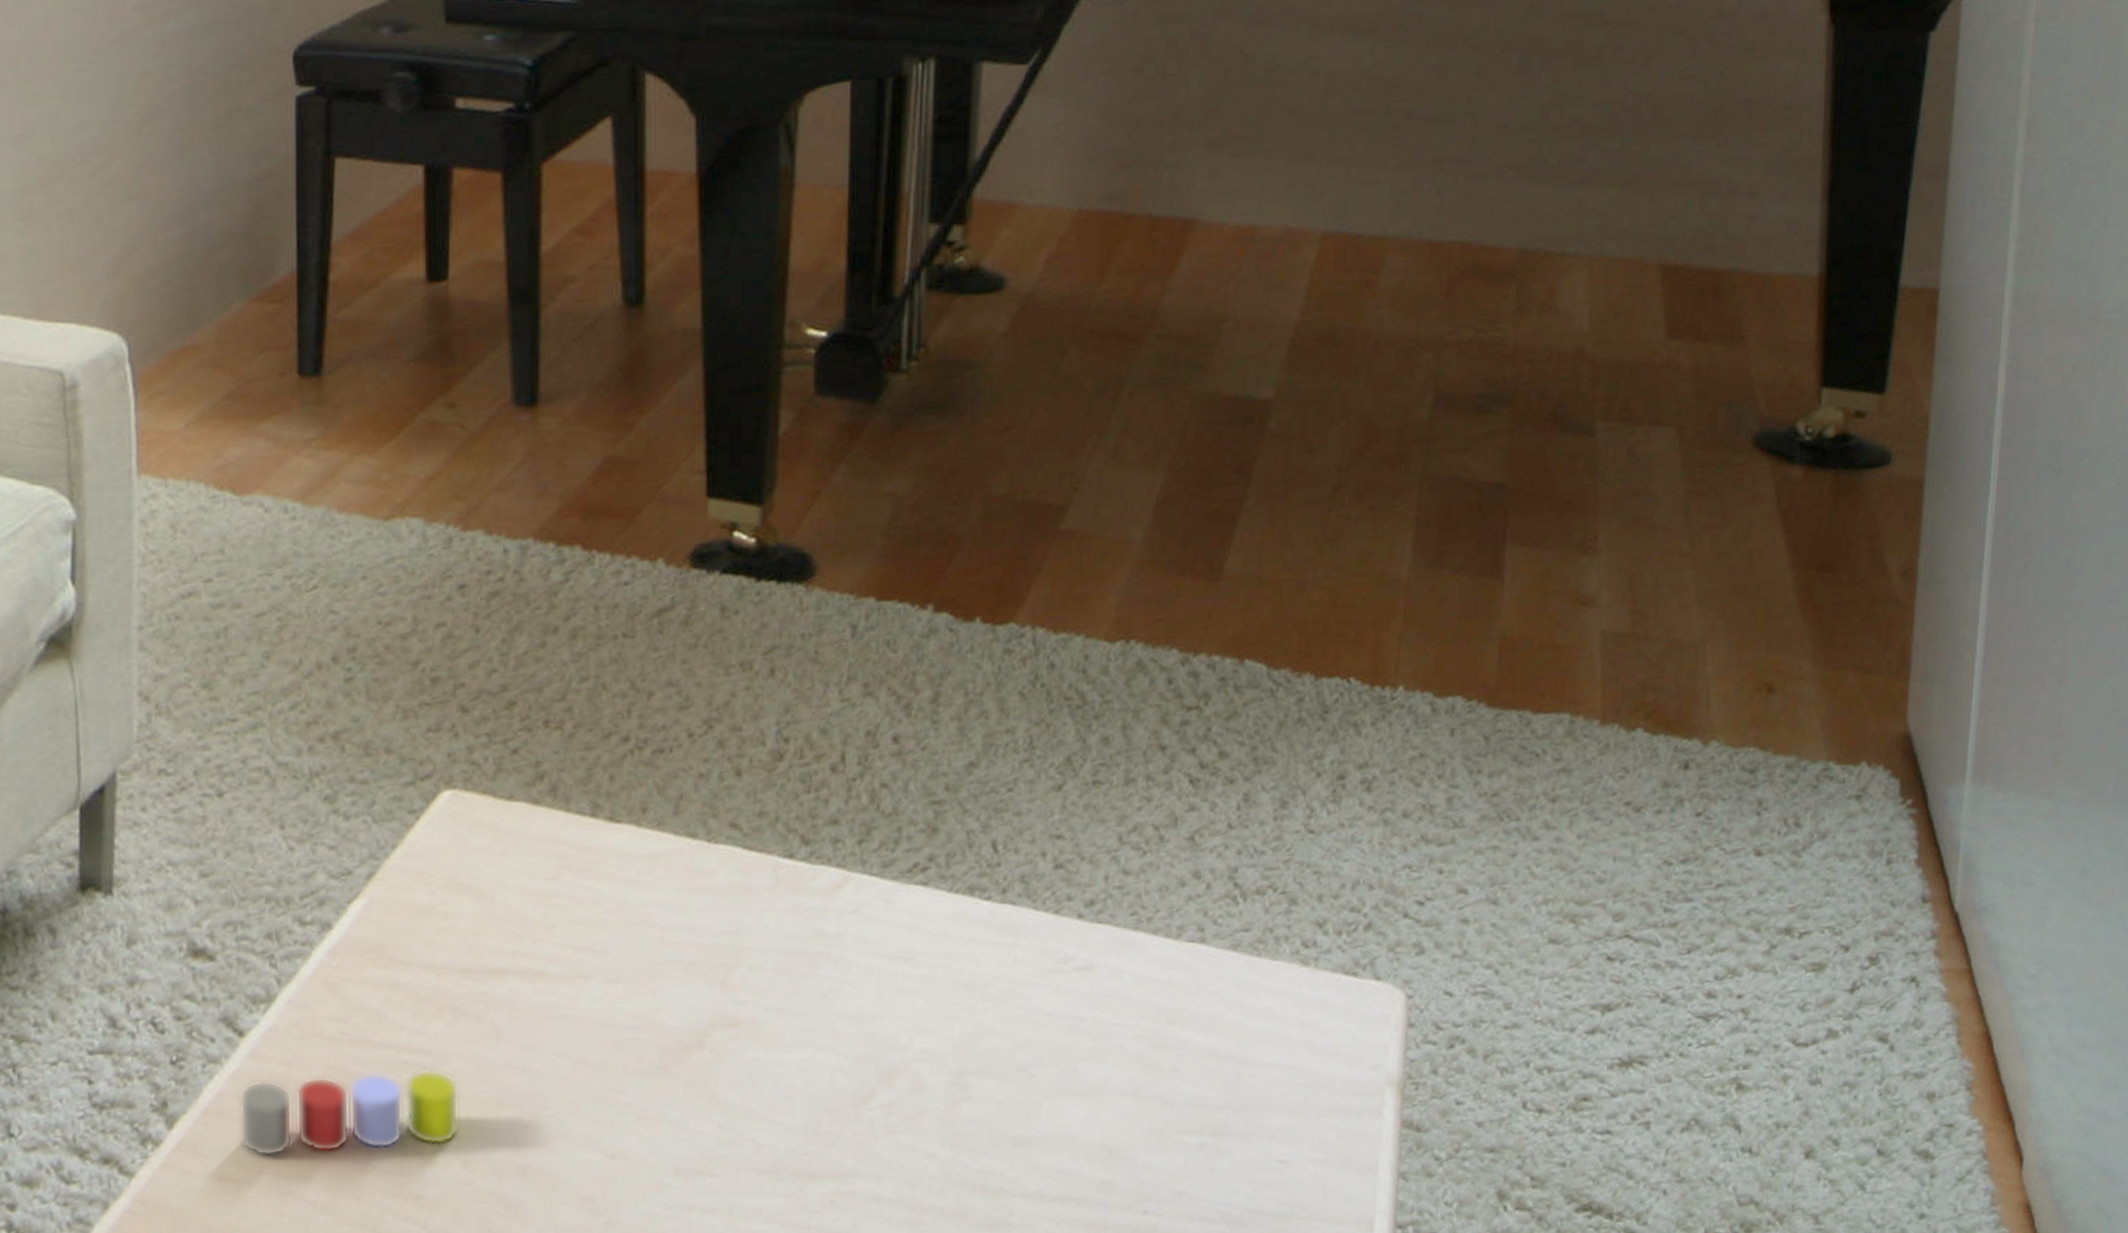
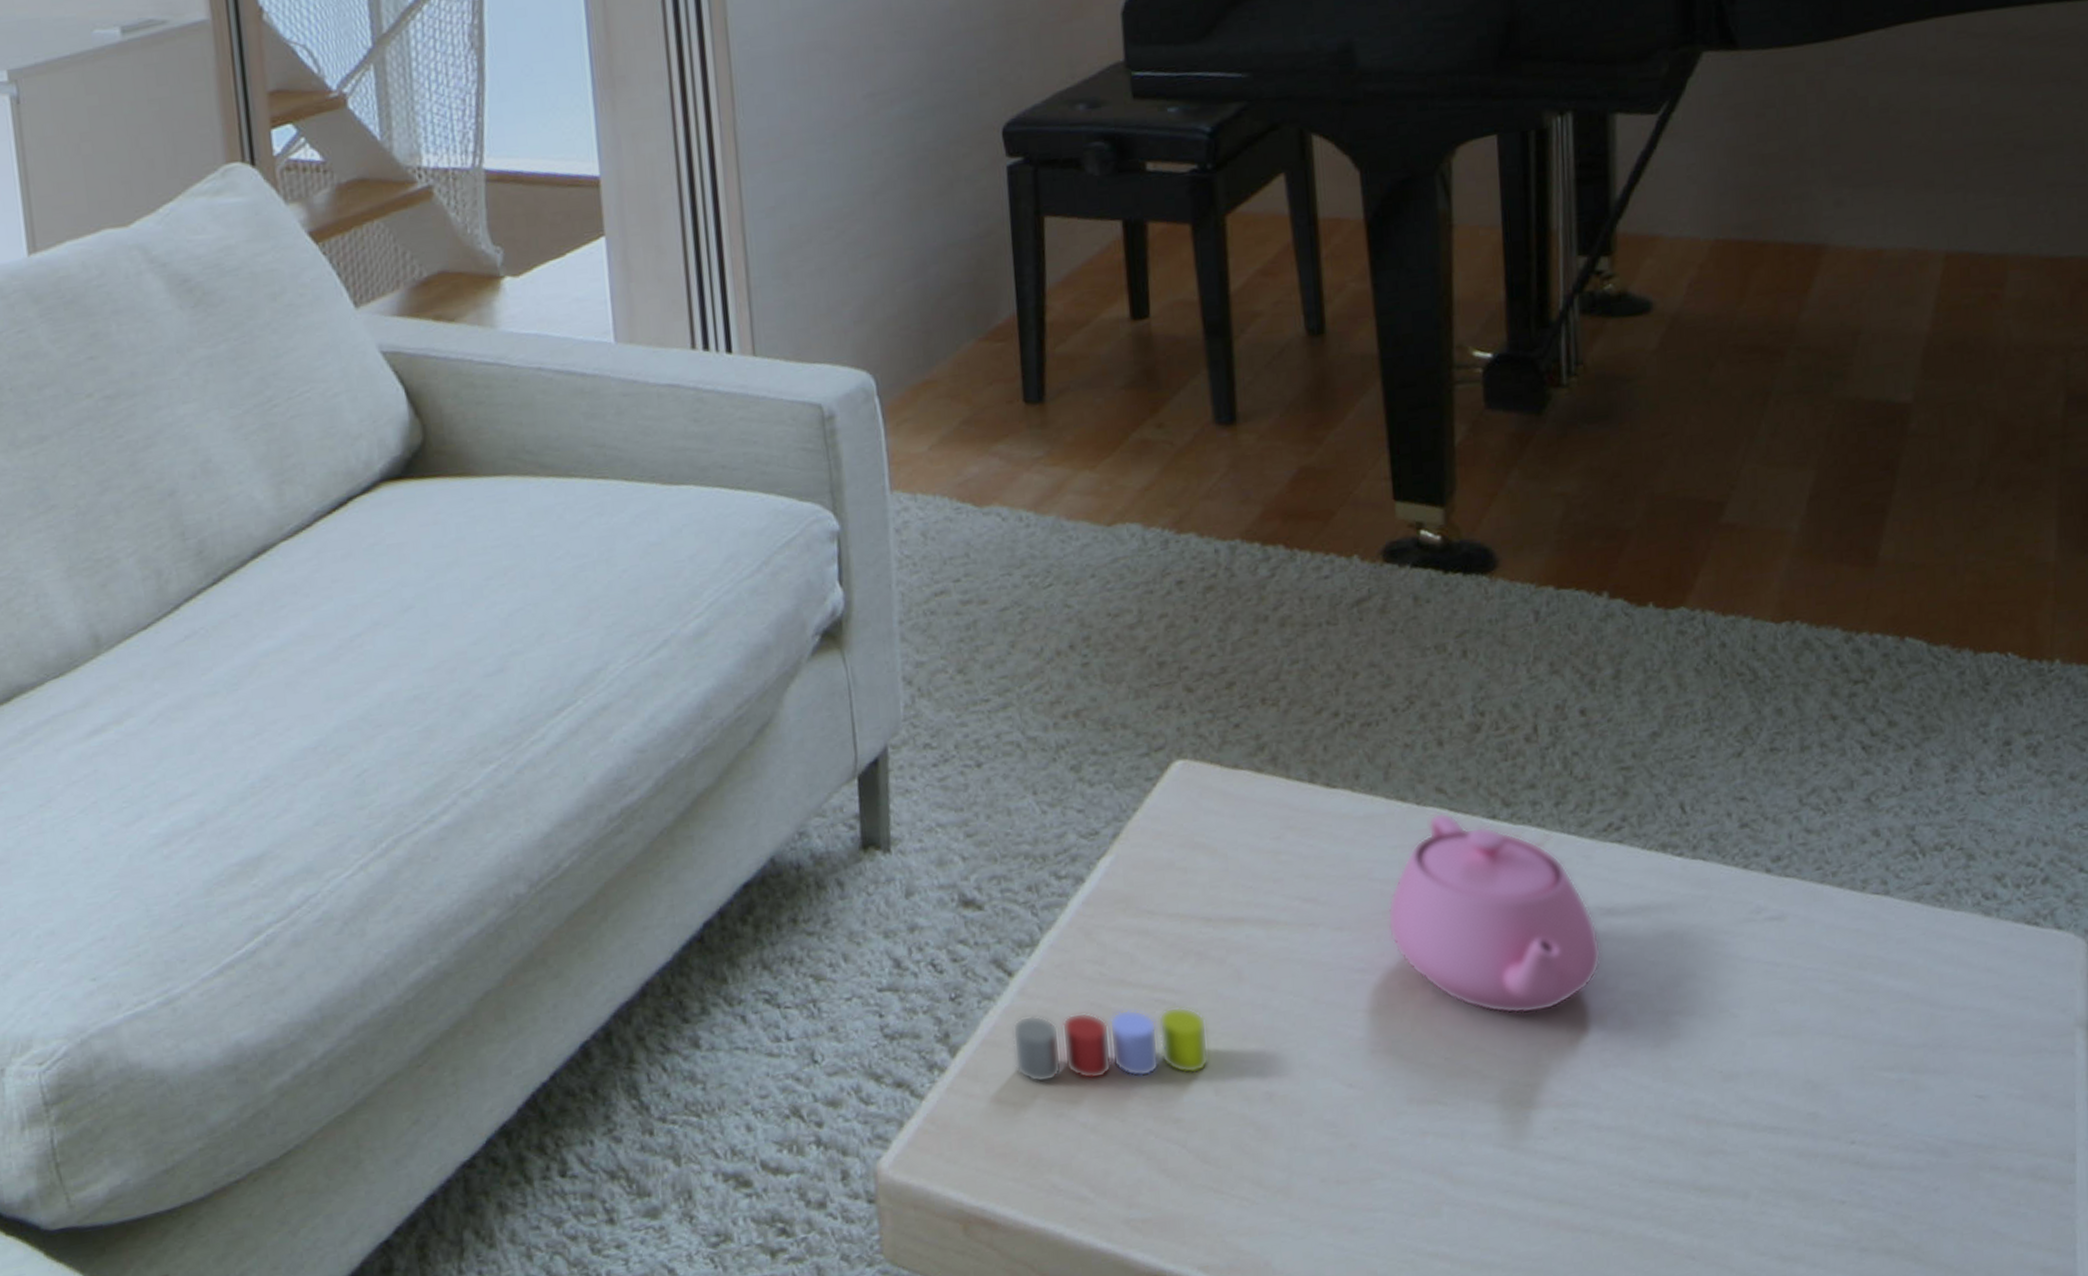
teapot: none [666,850,896,1076] -> present [1387,812,1602,1015]

